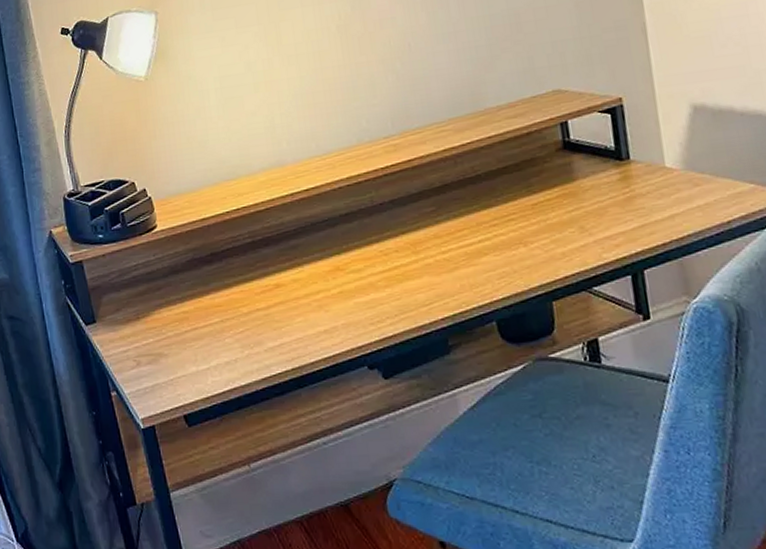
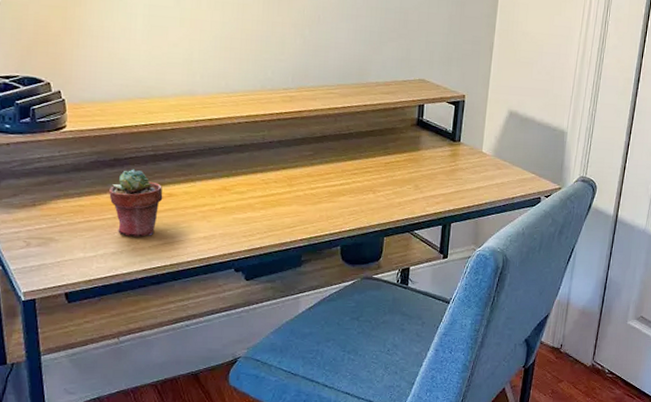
potted succulent: none [211,261,270,341] -> present [109,169,163,237]

